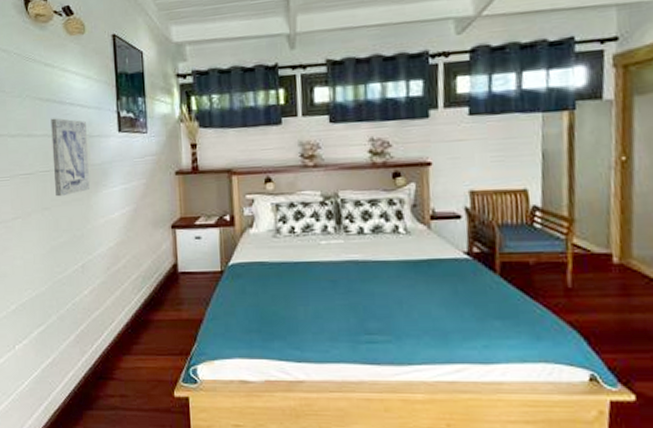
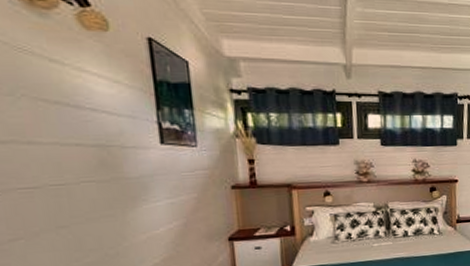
wall art: present [51,118,91,197] -> none [63,124,126,214]

